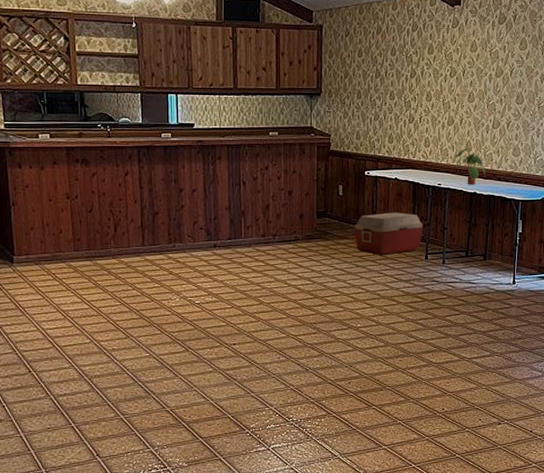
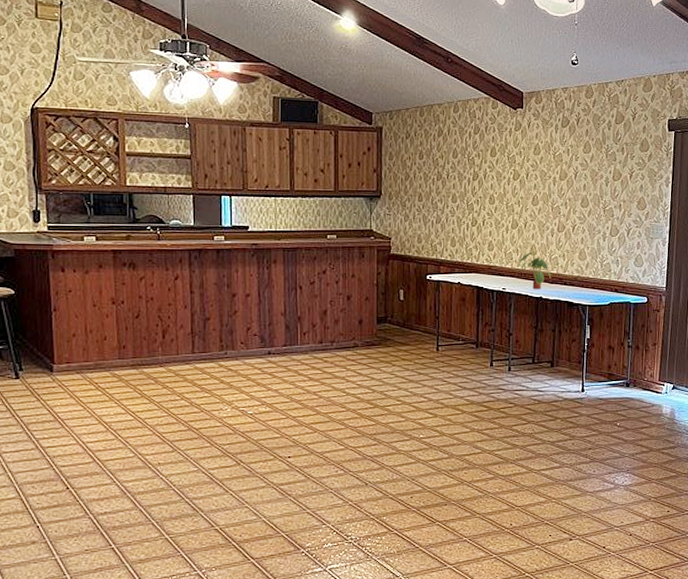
cooler: present [355,212,423,255] -> none [416,317,487,362]

